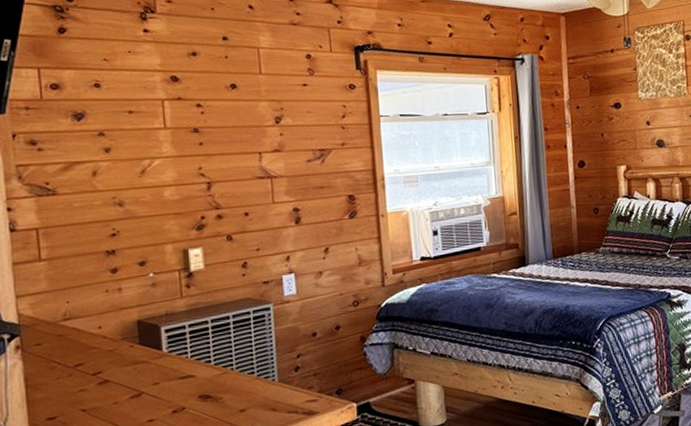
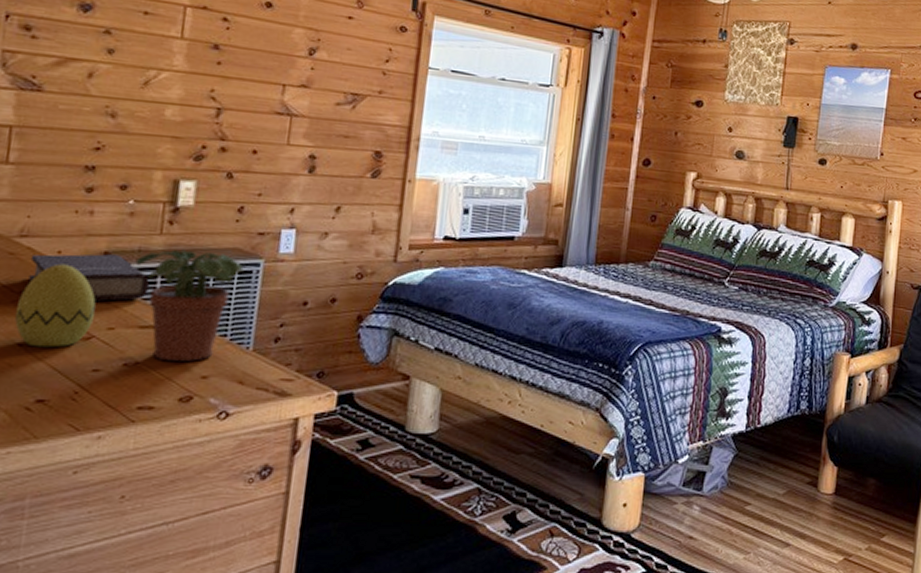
decorative egg: none [73,336,141,410] -> present [14,263,96,348]
book: none [76,321,180,363] -> present [28,254,149,301]
potted plant: none [165,304,257,403] -> present [135,249,244,363]

